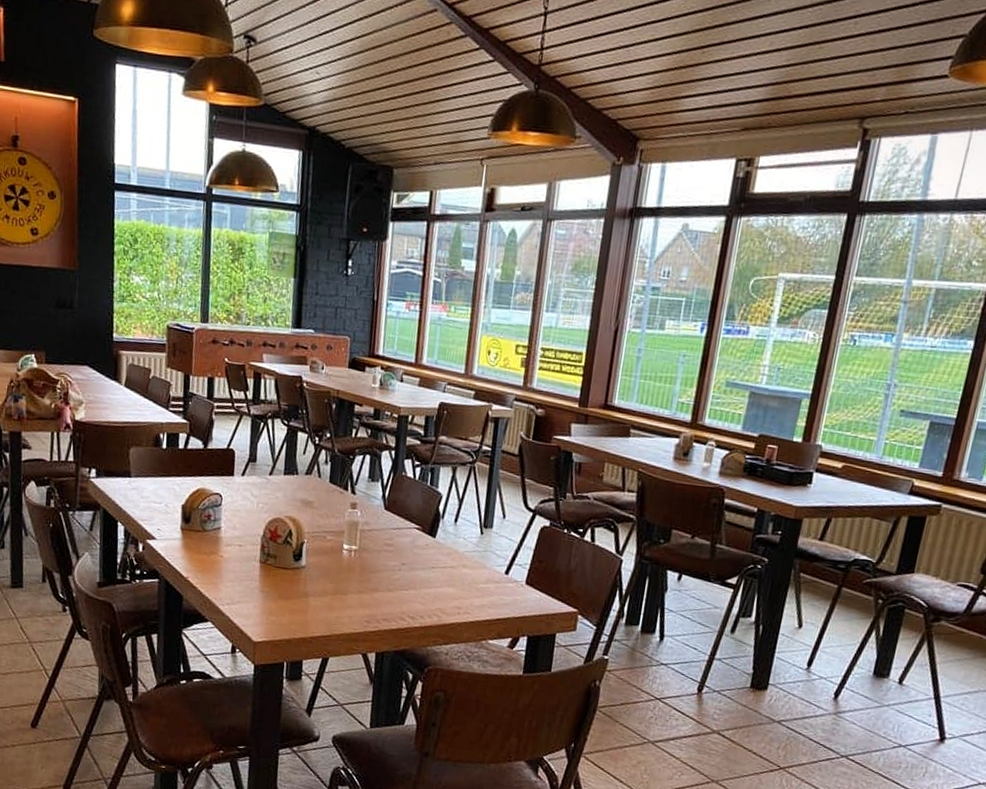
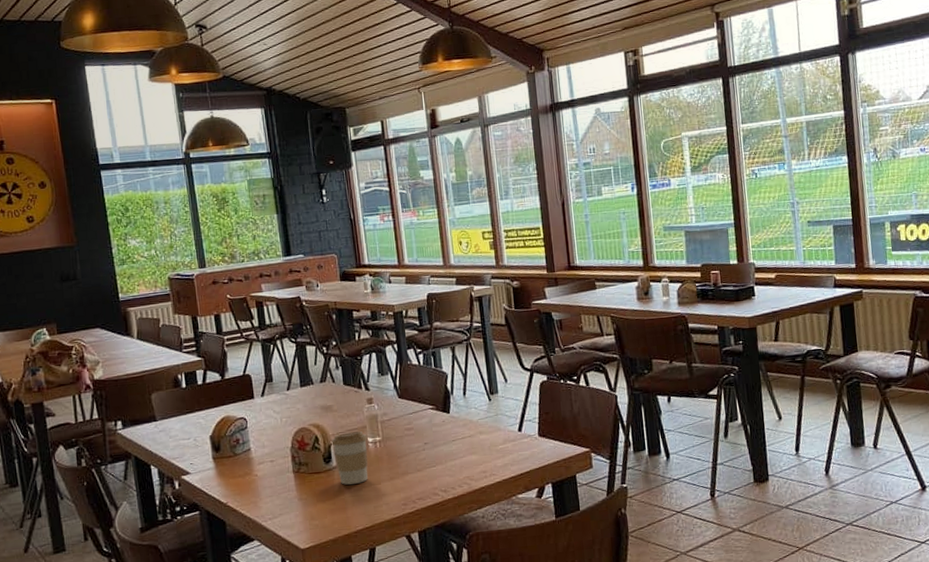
coffee cup: none [305,533,344,590] -> present [331,431,368,485]

